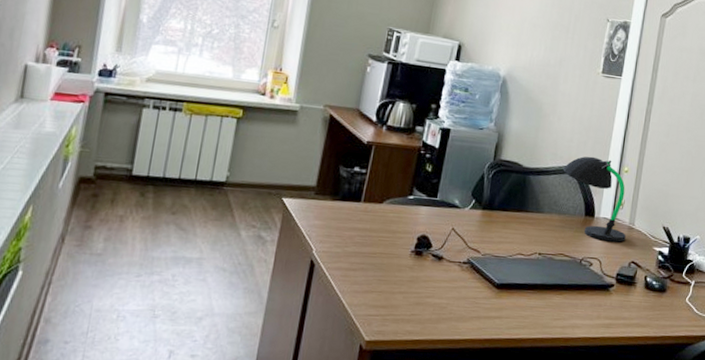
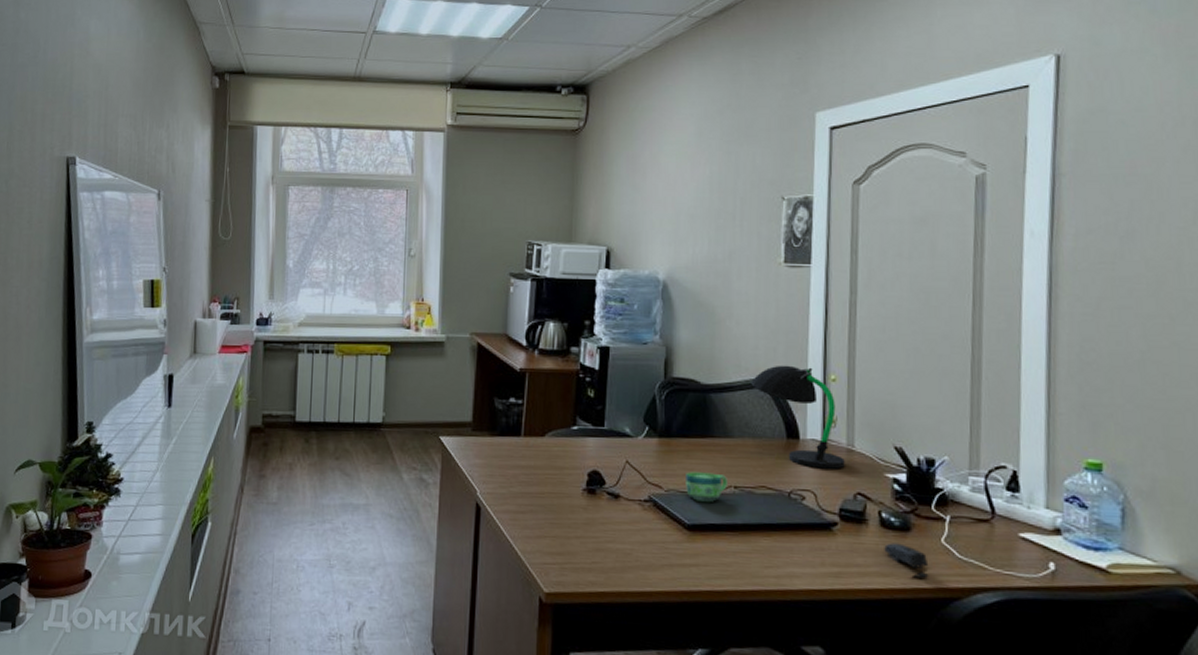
cup: none [499,240,534,266] -> present [686,472,727,502]
stapler: none [645,301,675,329] -> present [884,543,929,578]

